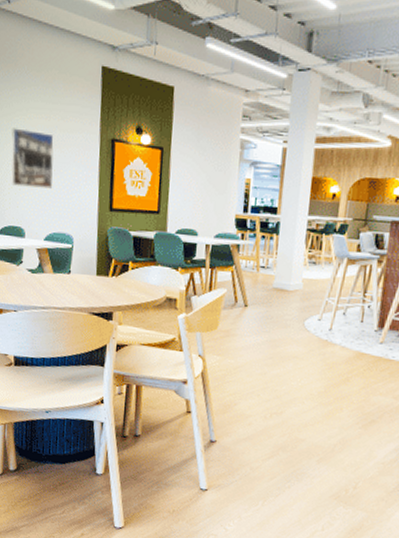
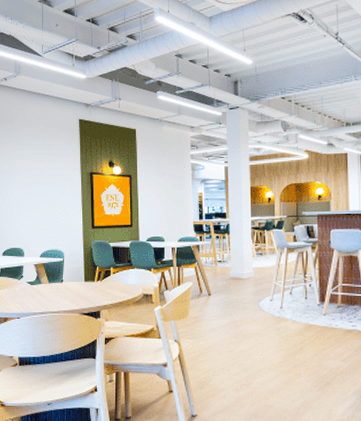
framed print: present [11,128,54,189] -> none [11,171,45,216]

